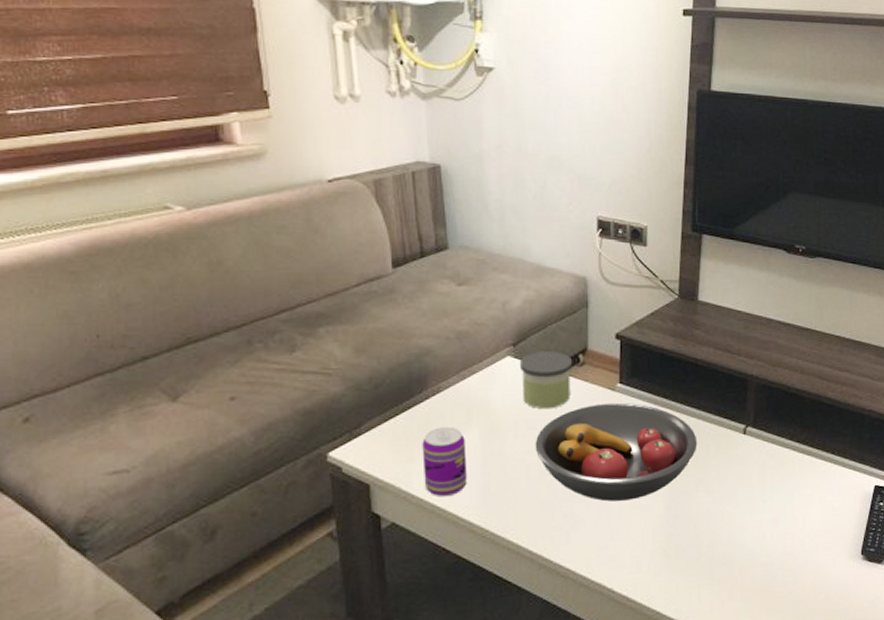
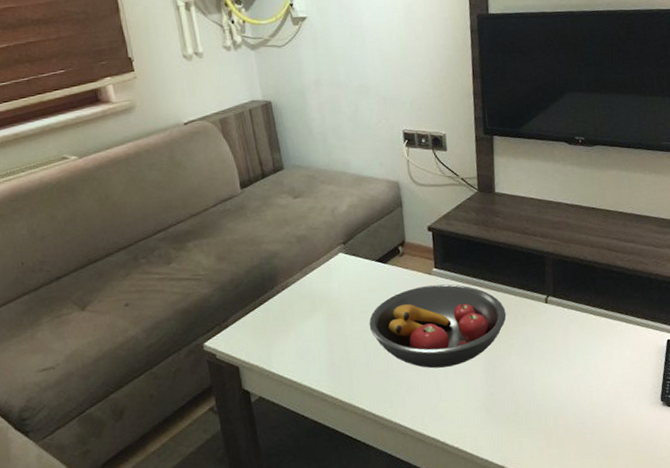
beverage can: present [422,427,467,497] -> none [277,315,317,374]
candle: present [519,351,573,410] -> none [350,245,395,295]

